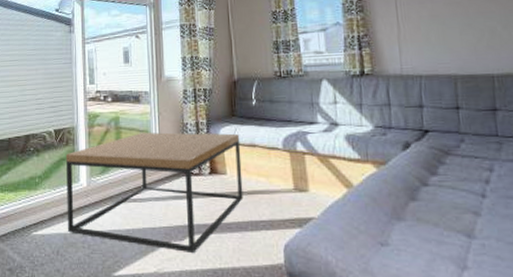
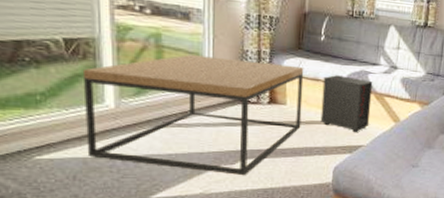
speaker: none [259,139,317,202] -> present [320,75,373,132]

